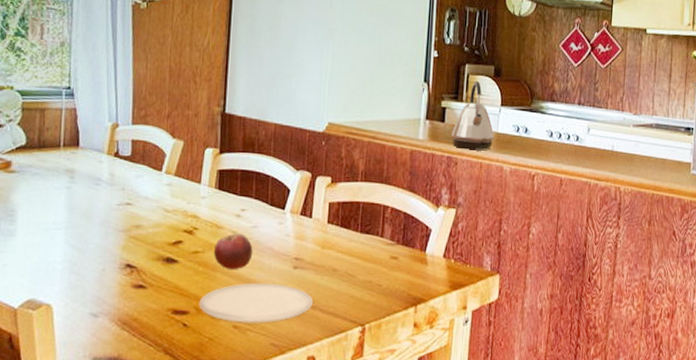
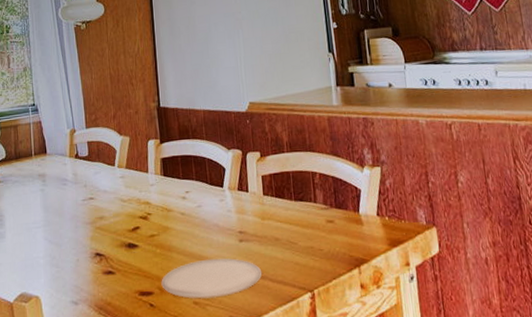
fruit: present [213,233,253,269] -> none [167,214,202,249]
kettle: present [451,80,494,151] -> none [362,43,405,110]

